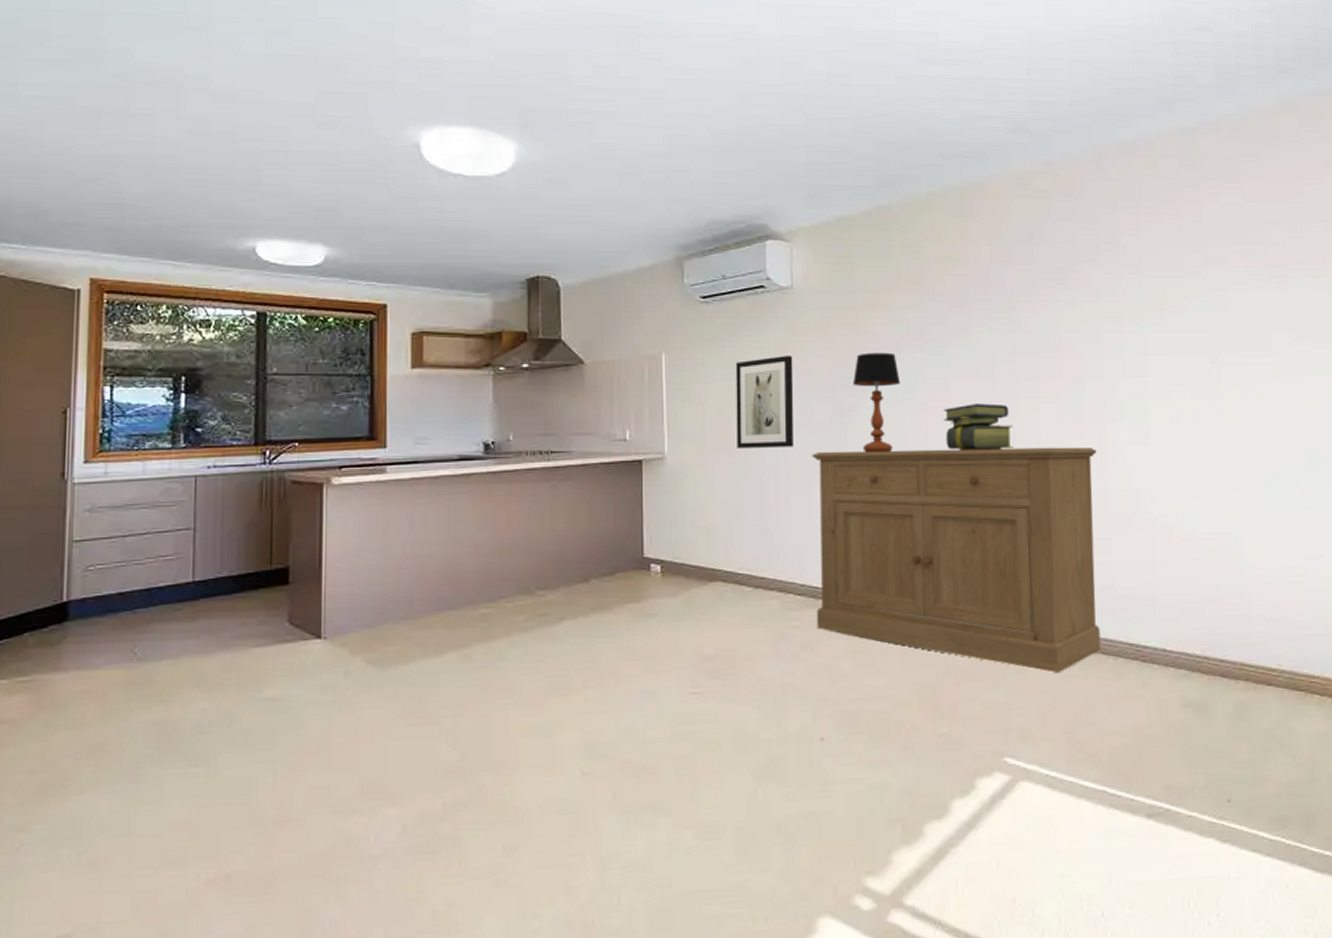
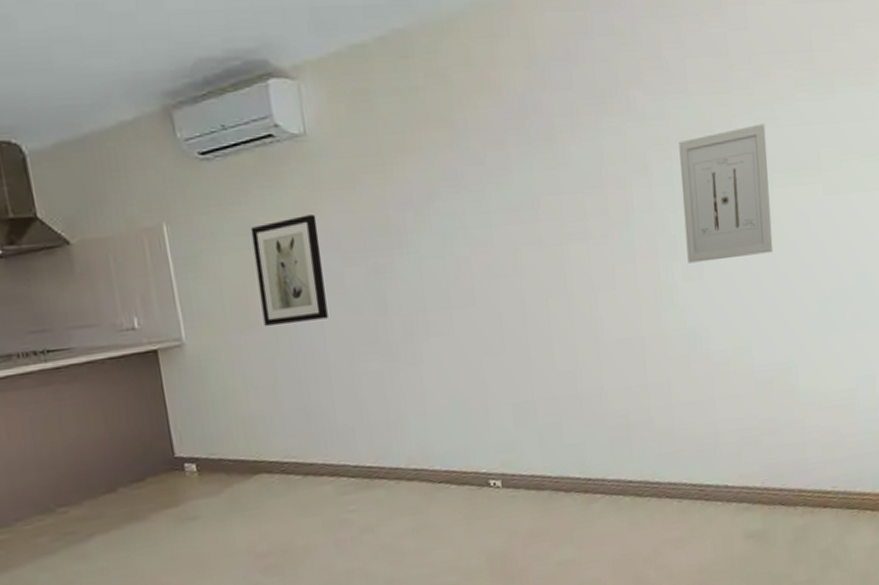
sideboard: present [811,447,1101,673] -> none [349,288,666,523]
table lamp: present [852,352,901,452] -> none [386,202,440,316]
stack of books: present [943,403,1014,450] -> none [488,250,565,305]
wall art: none [1131,307,1221,429] -> present [678,124,773,264]

